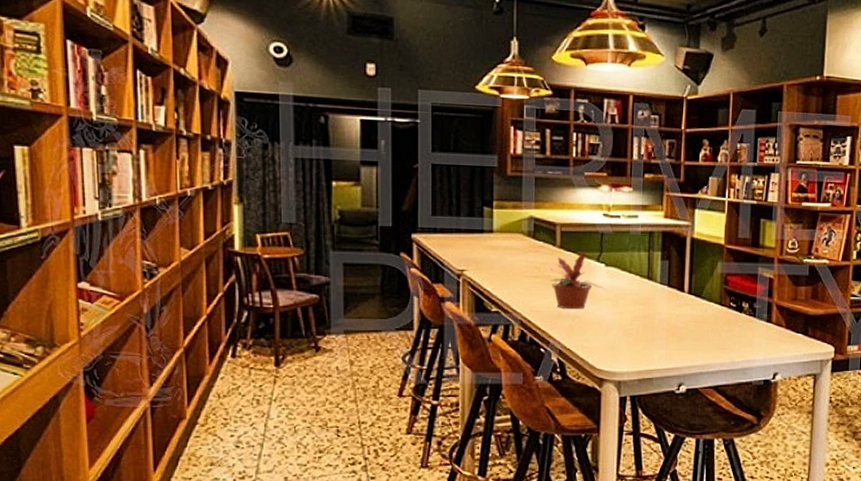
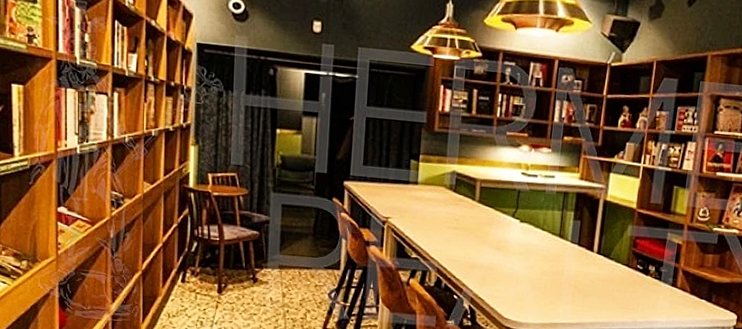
potted plant: present [544,249,605,309] -> none [462,205,518,261]

